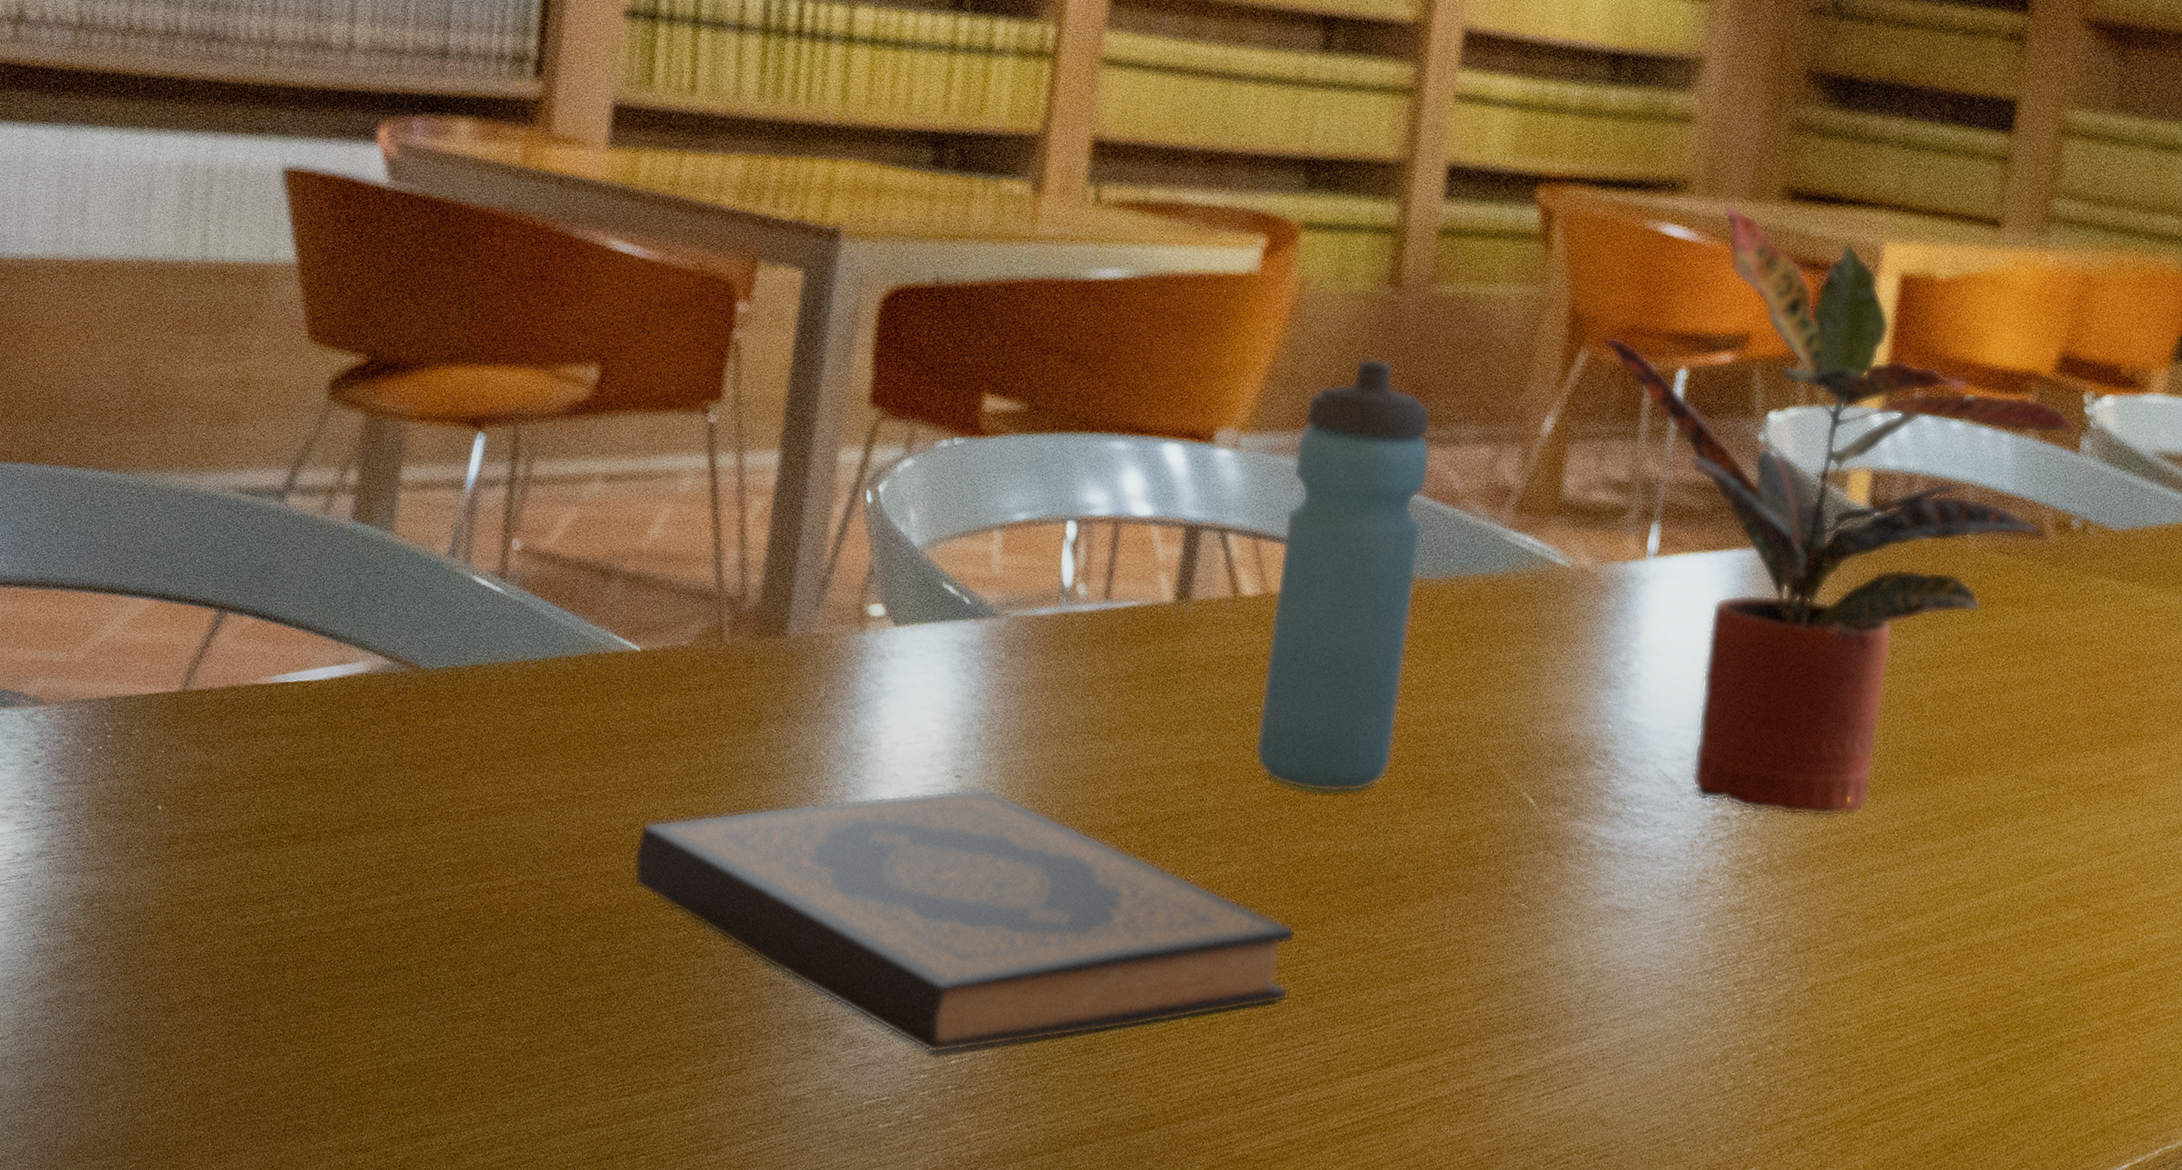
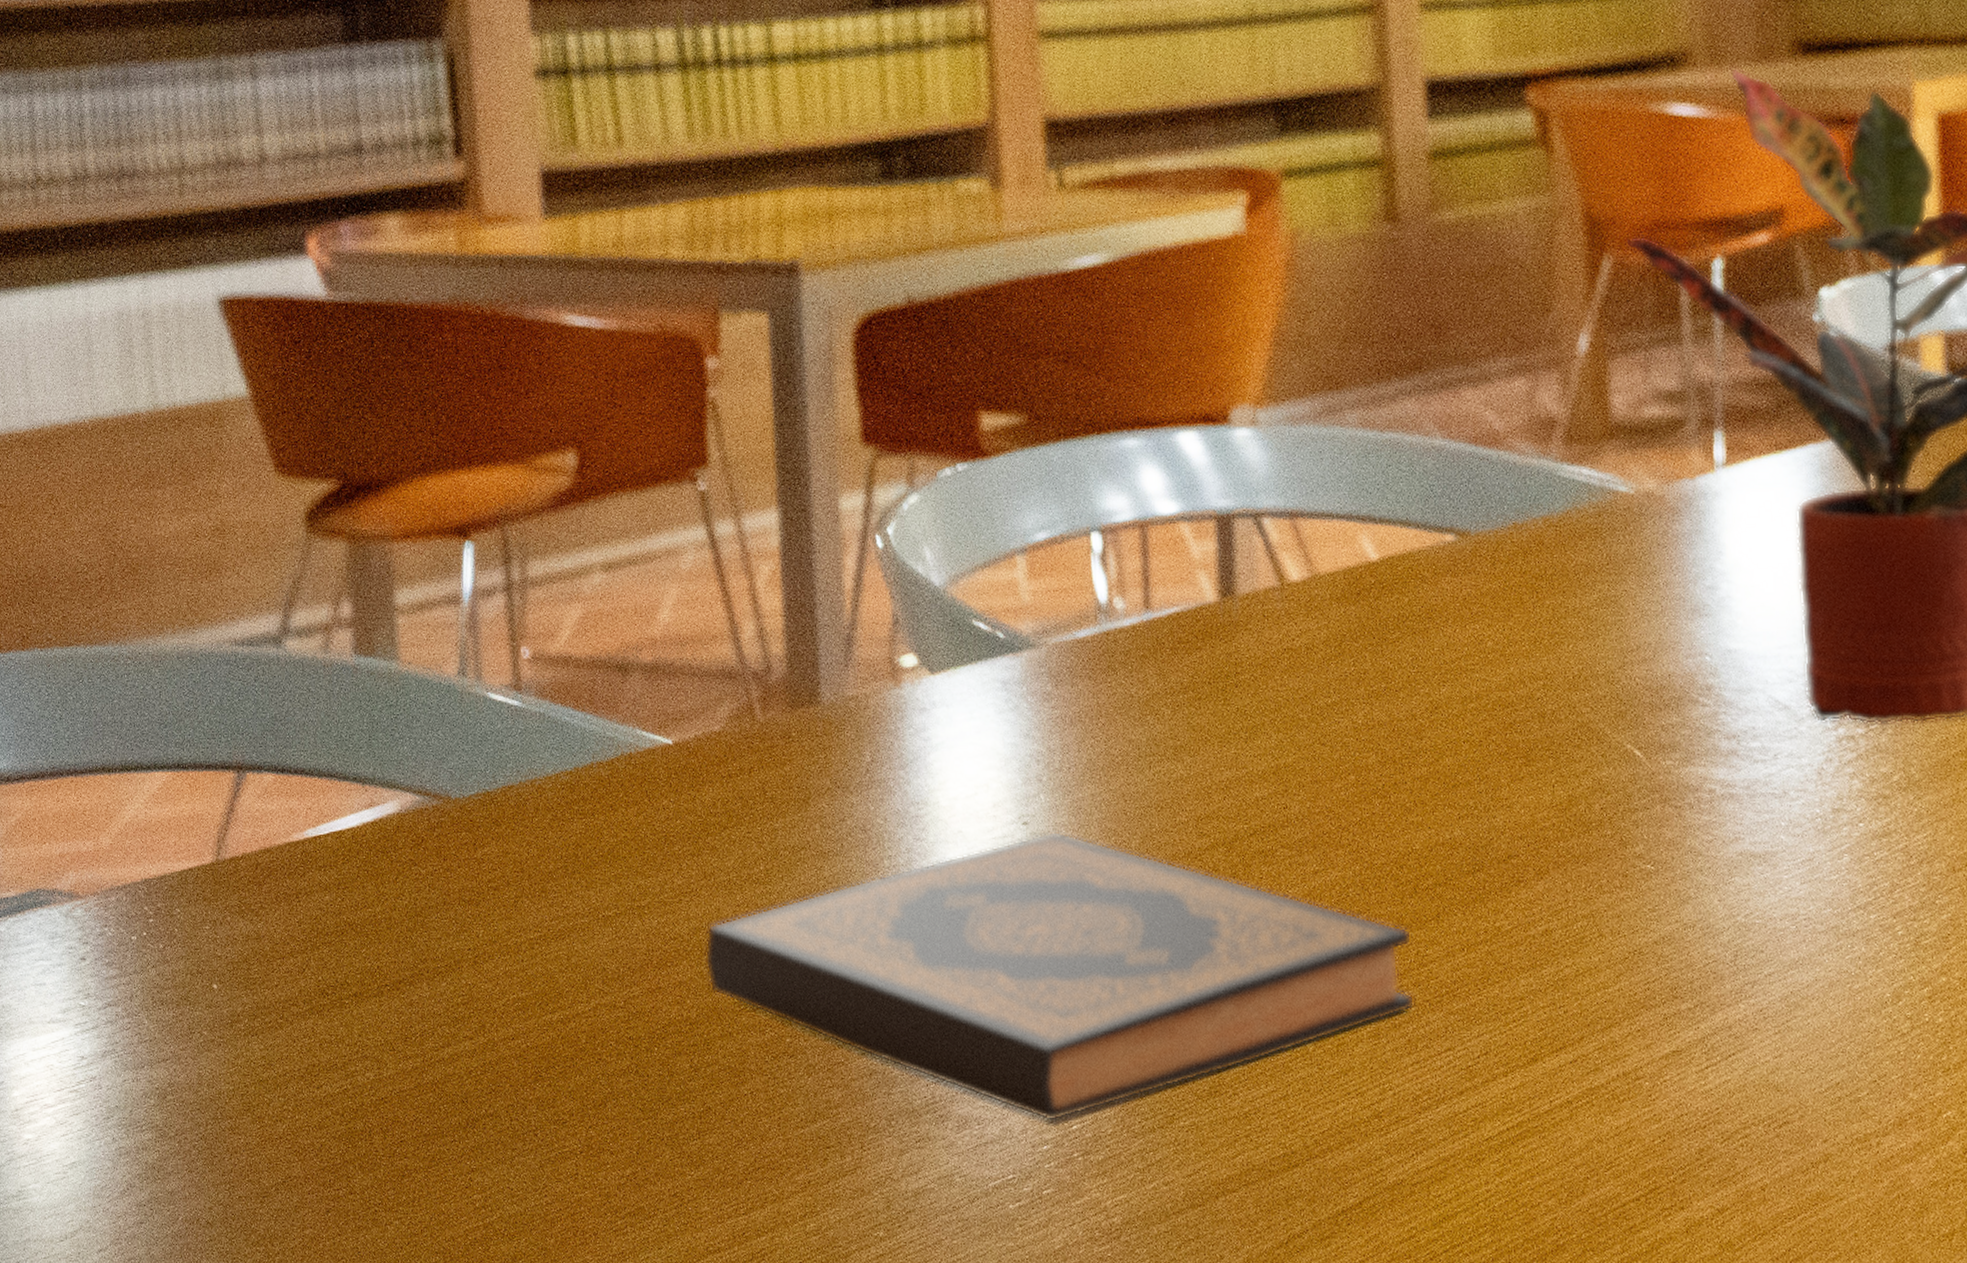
water bottle: present [1255,358,1431,793] -> none [1318,304,1480,780]

